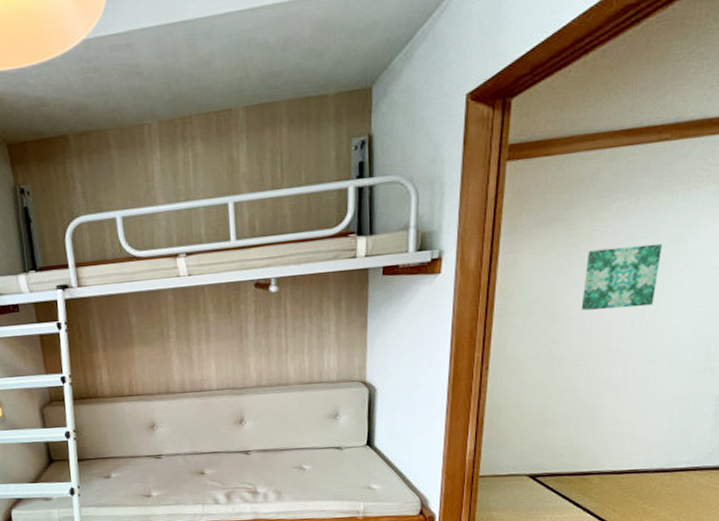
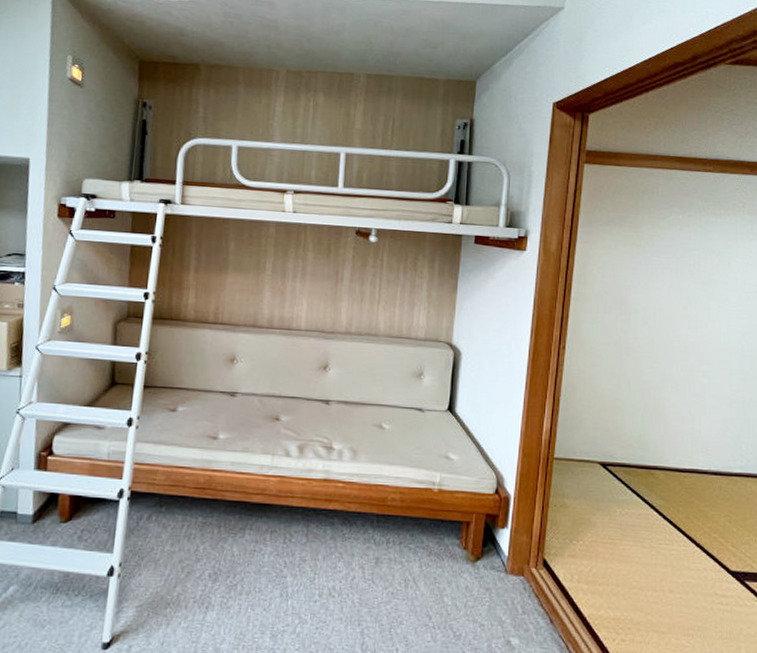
wall art: present [581,243,662,311] -> none [646,252,710,311]

